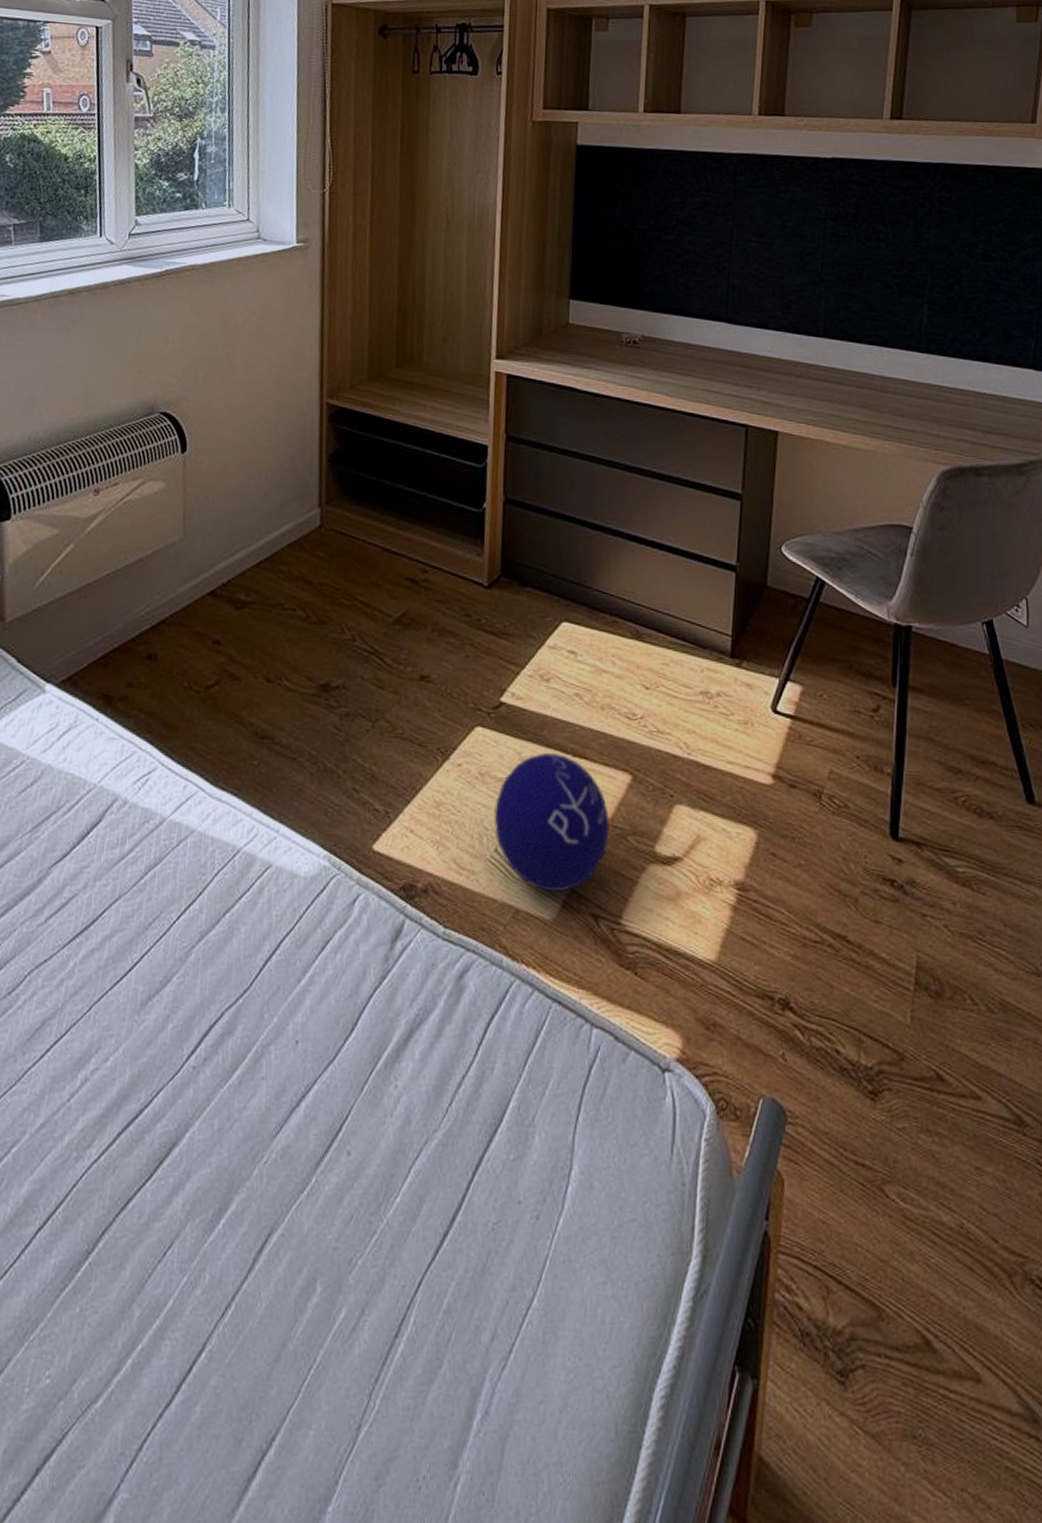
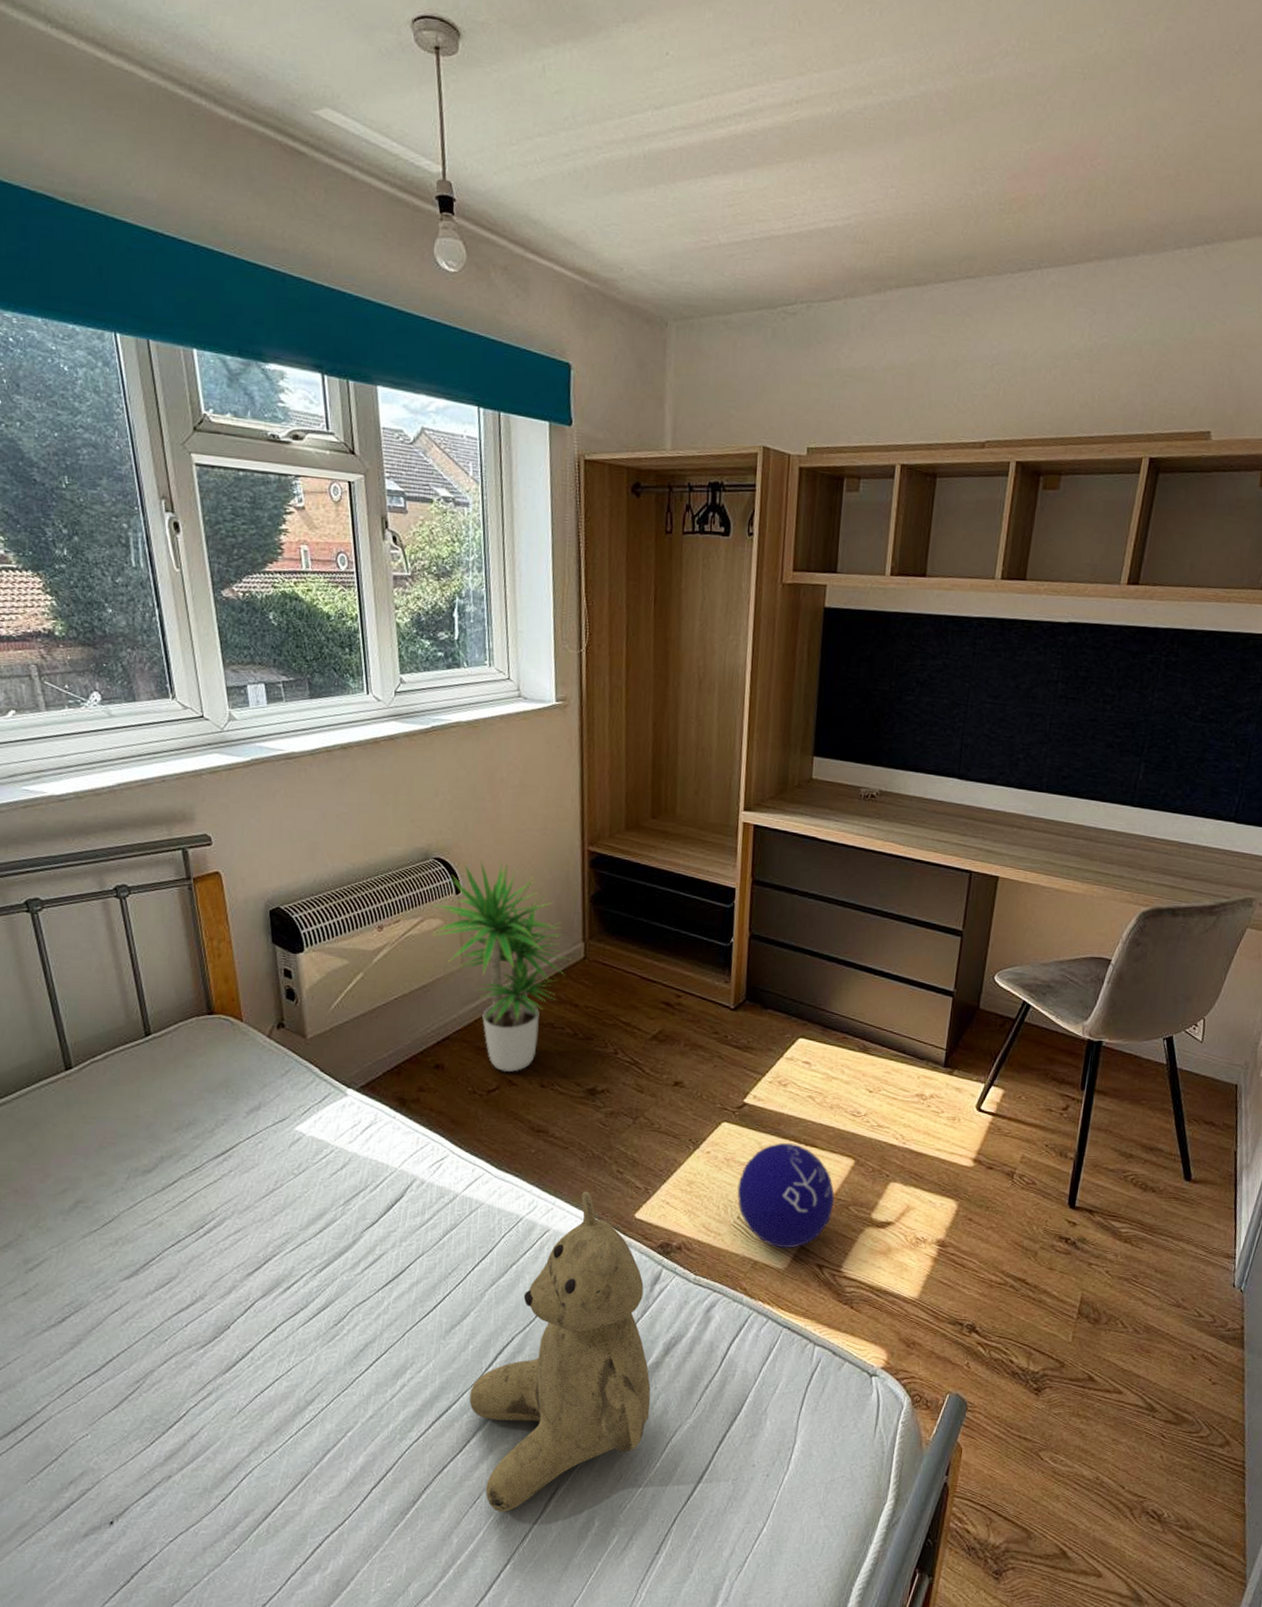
potted plant: none [152,413,305,663] -> present [431,859,570,1072]
teddy bear: none [165,815,390,1269] -> present [469,1191,651,1512]

